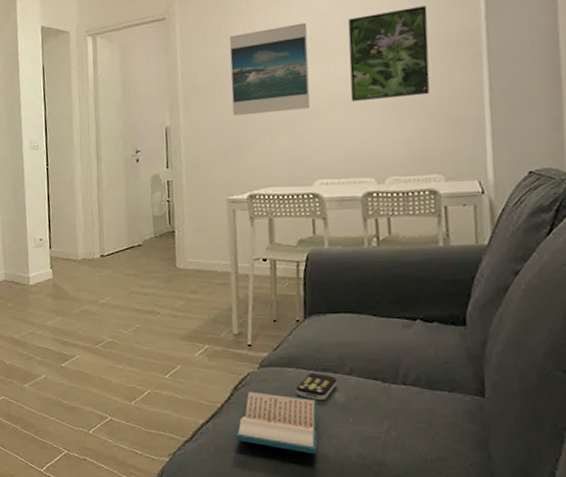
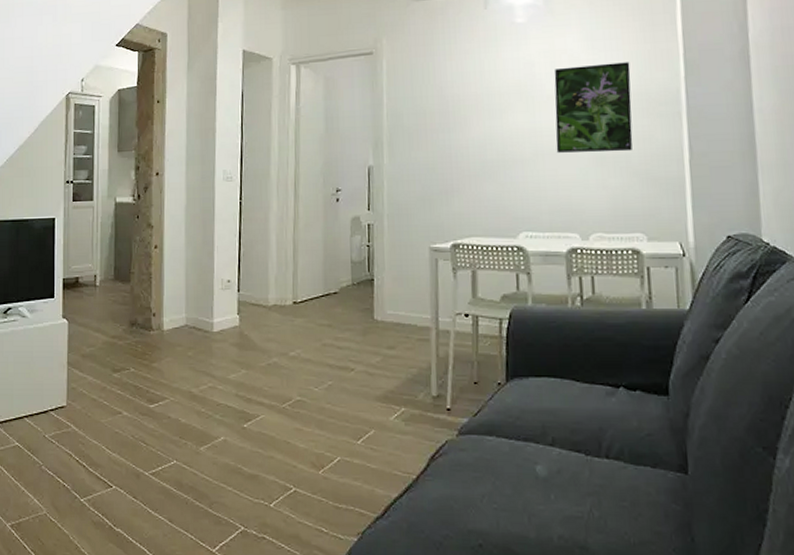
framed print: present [229,22,310,117] -> none [436,69,516,160]
hardback book: present [235,390,318,455] -> none [430,460,519,536]
remote control: present [295,372,337,401] -> none [495,442,539,474]

